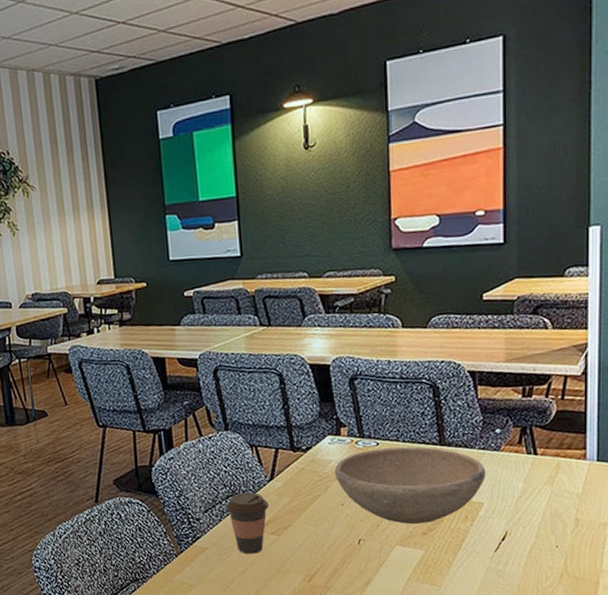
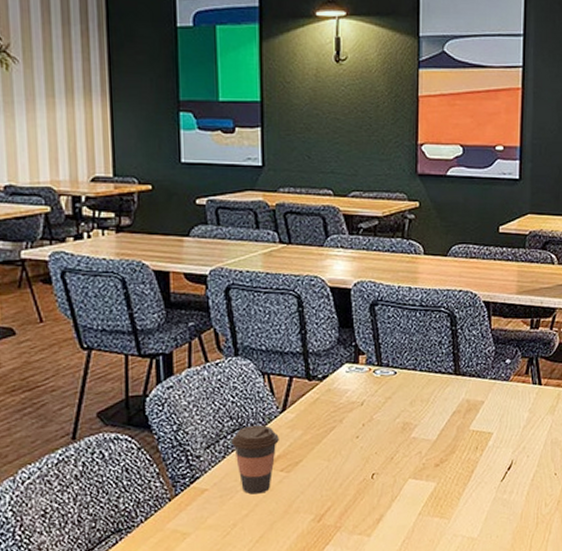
bowl: present [334,446,486,524] -> none [350,376,496,456]

